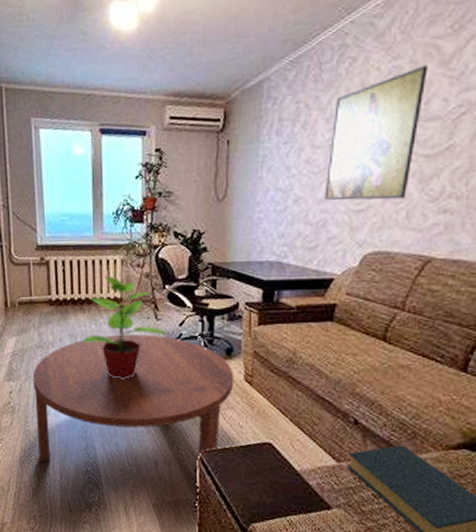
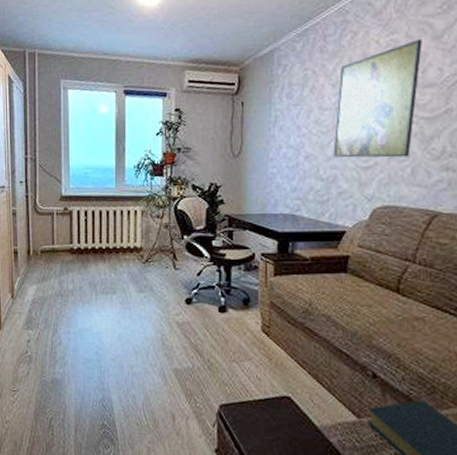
coffee table: present [32,334,234,462] -> none [51,283,252,415]
potted plant: present [81,276,169,379] -> none [101,226,187,329]

